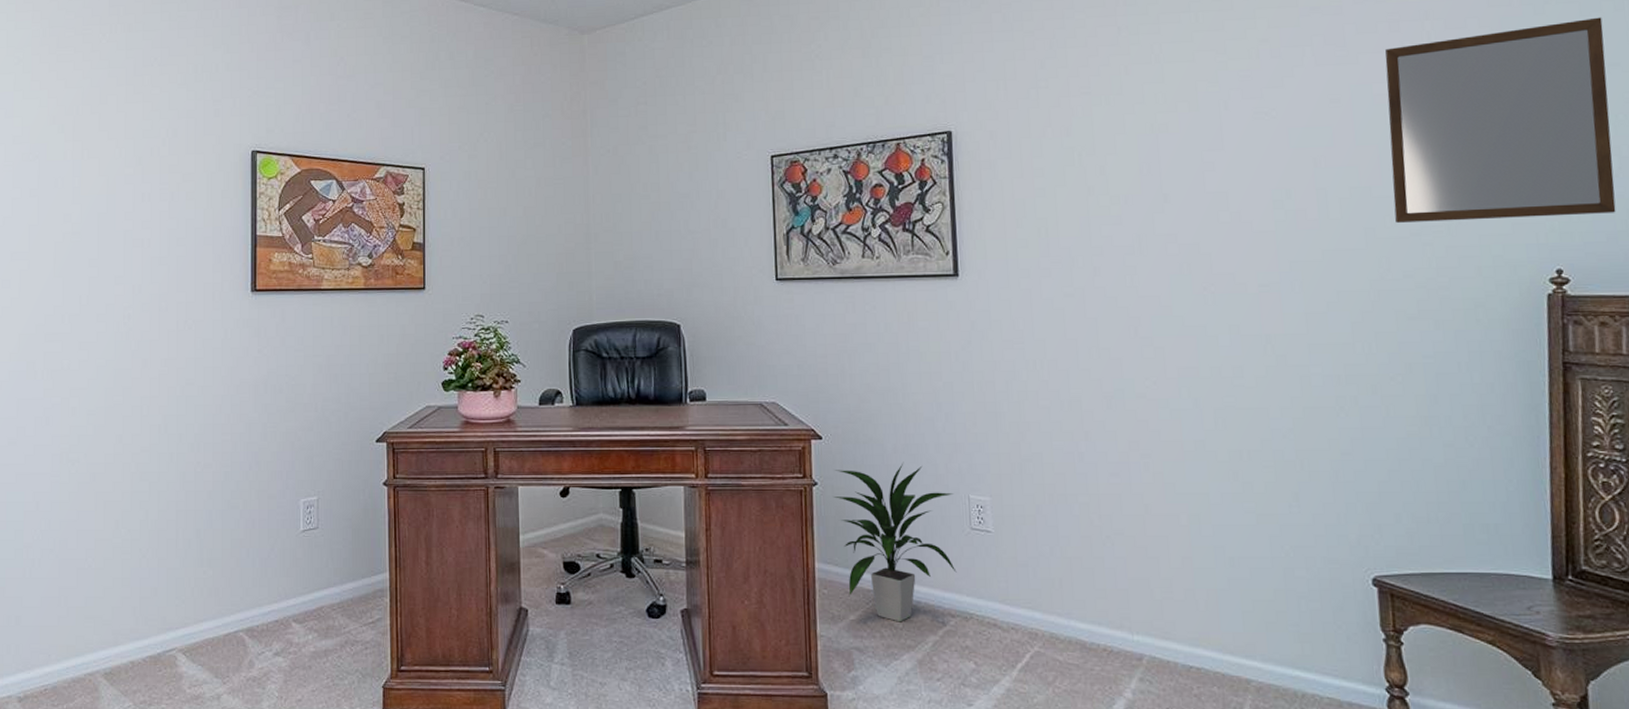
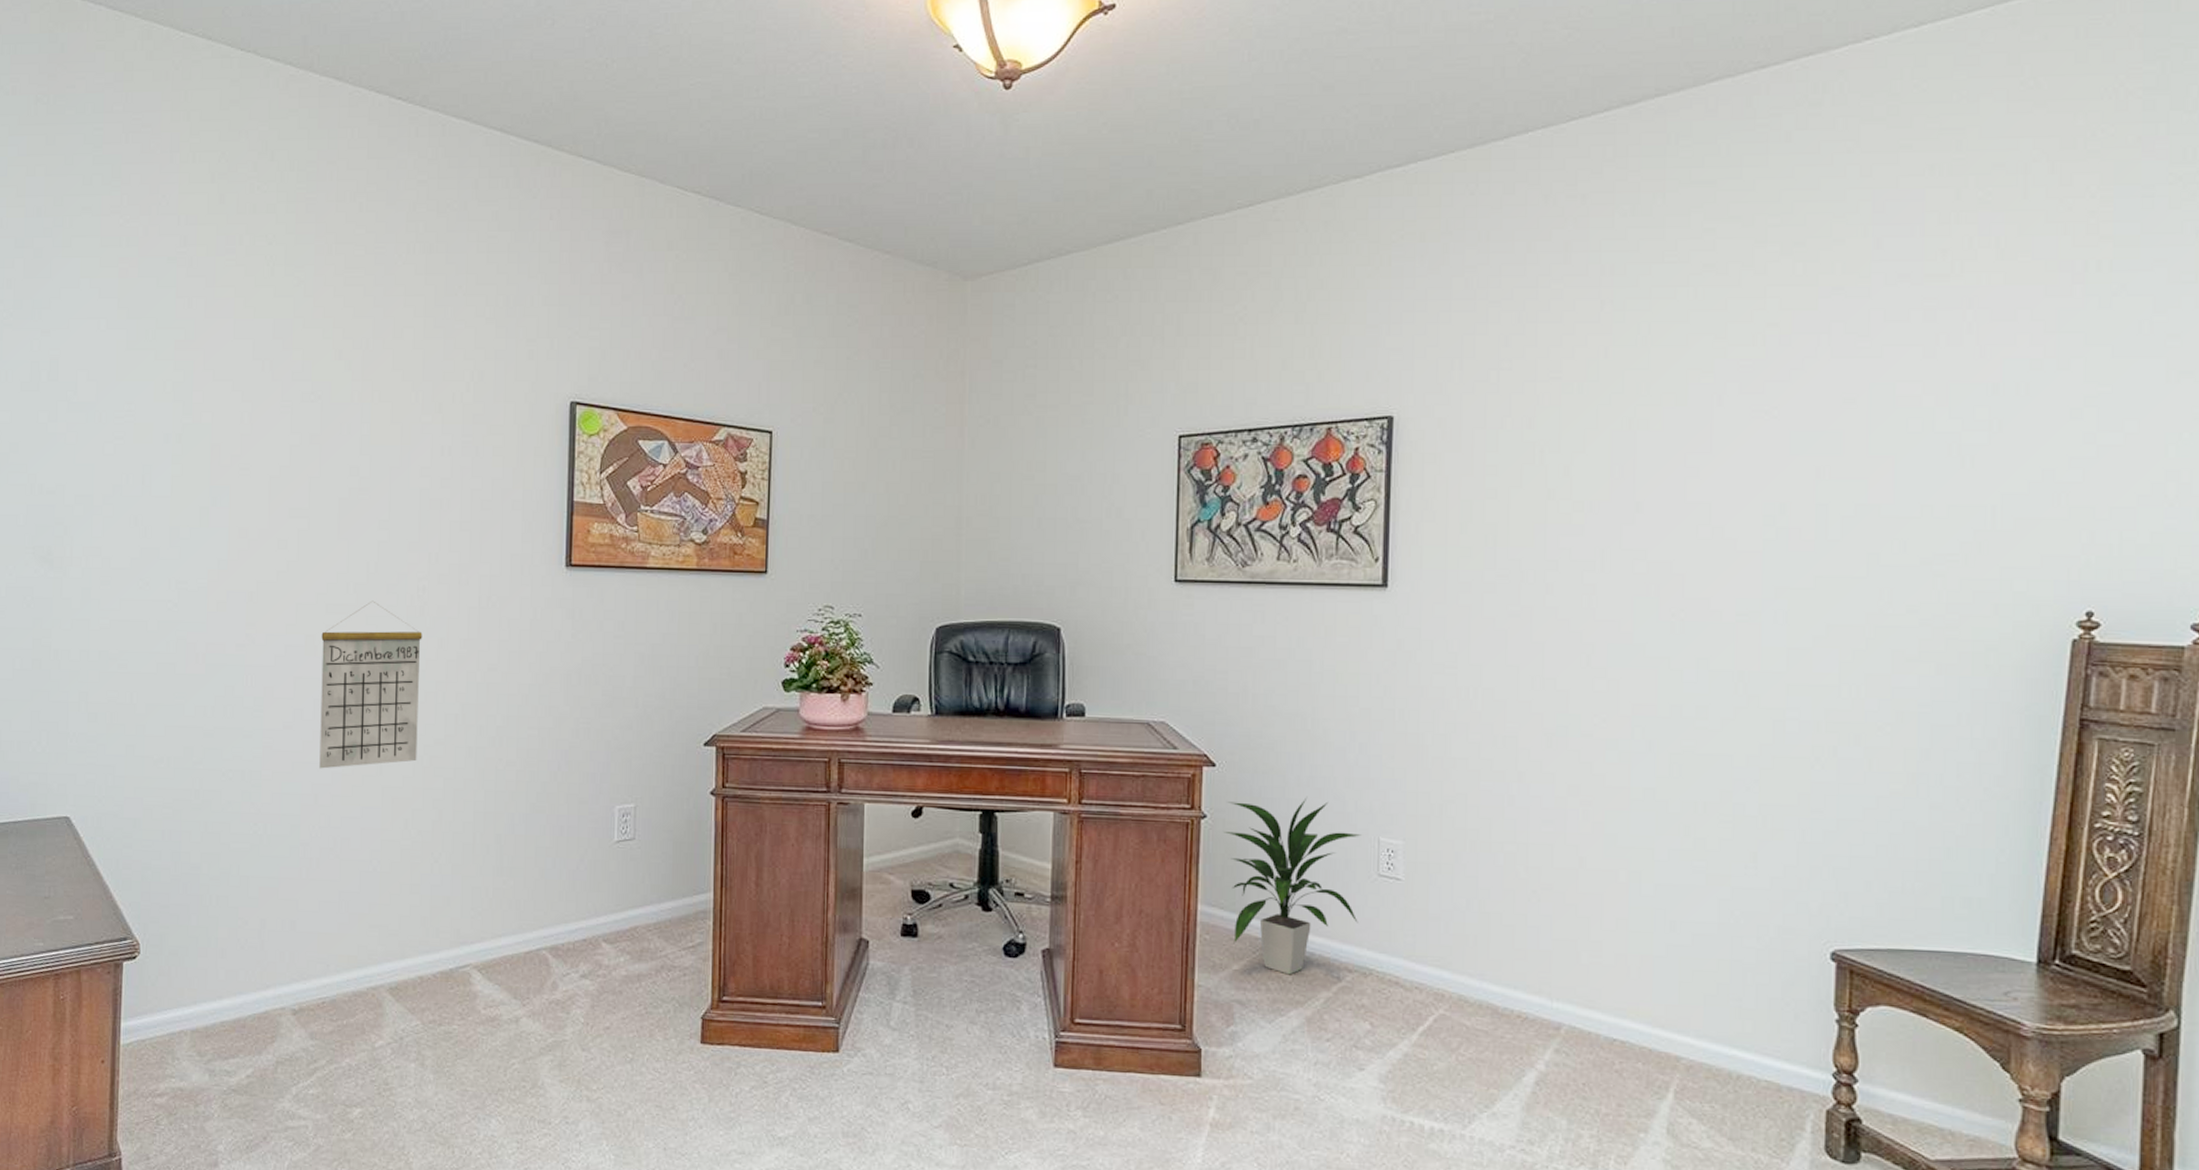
calendar: none [40,329,129,479] -> present [319,600,423,769]
home mirror: present [1385,17,1616,223] -> none [1905,315,2179,550]

